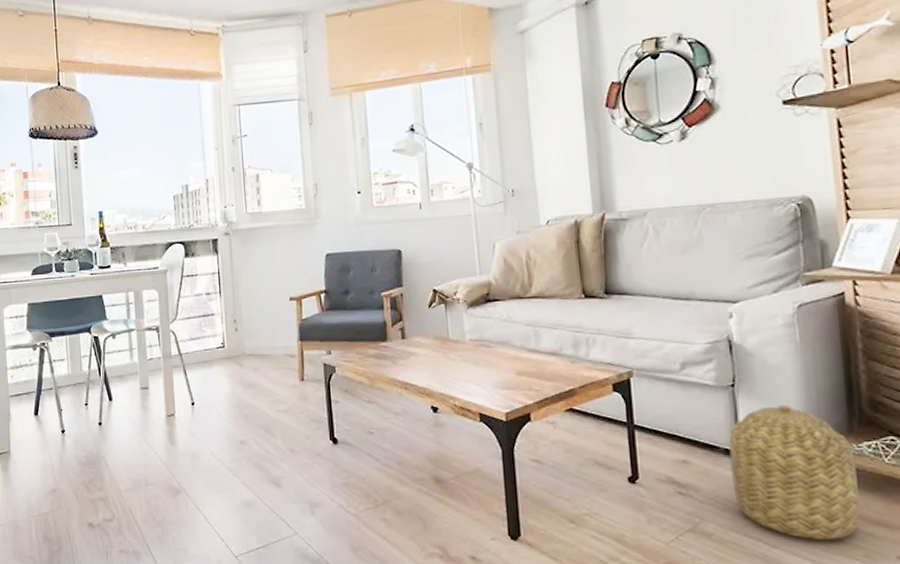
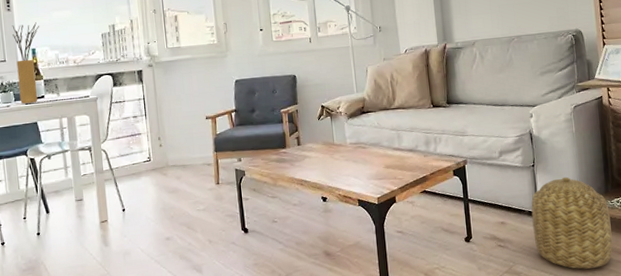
vase: none [79,181,107,274] -> present [12,22,39,104]

